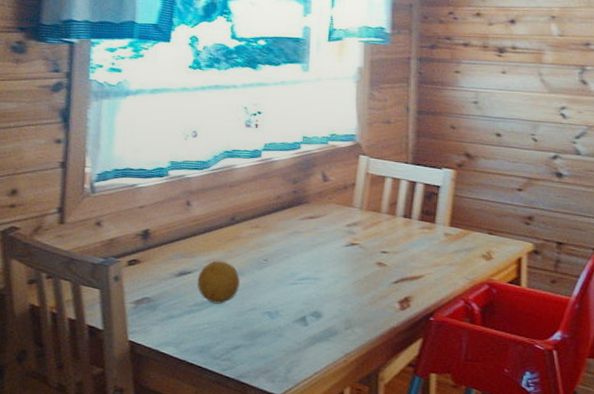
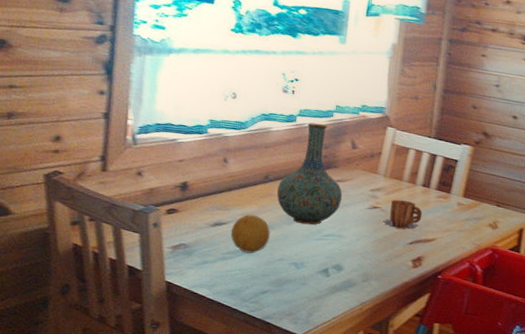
vase: none [244,157,316,269] -> present [276,122,343,225]
mug: none [363,234,406,267] -> present [383,199,423,230]

